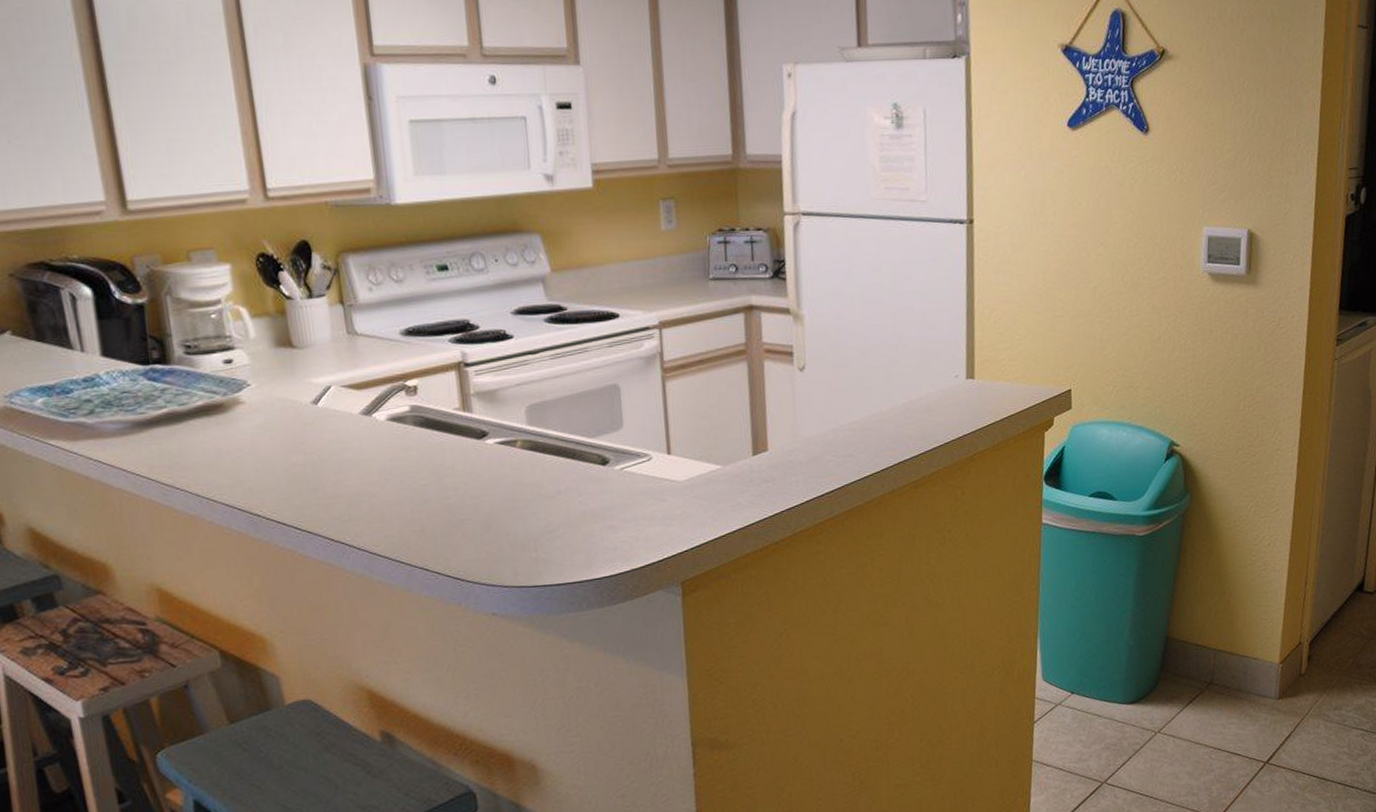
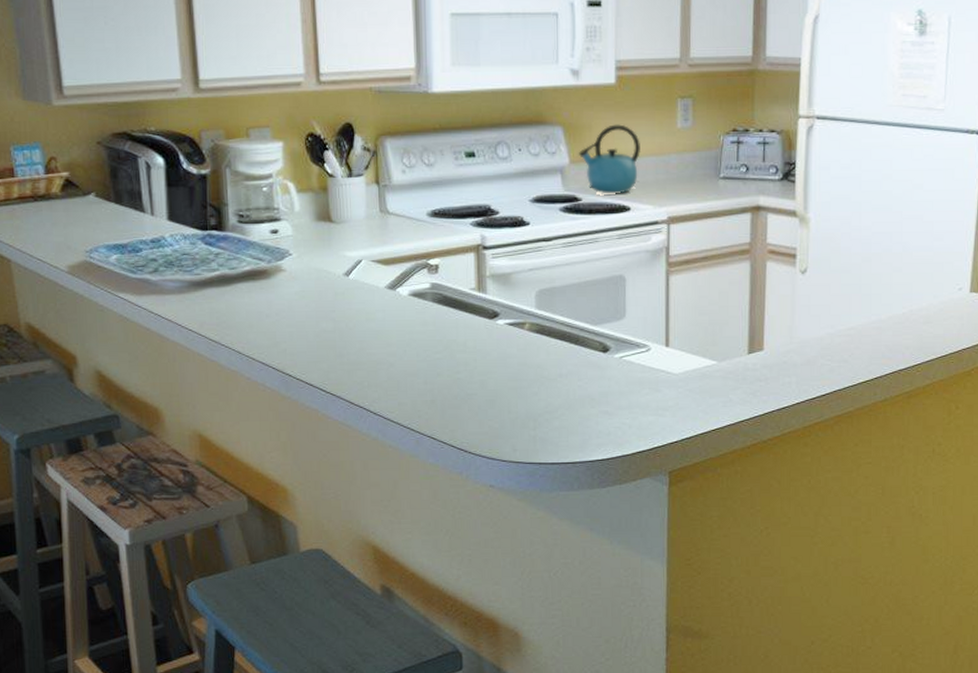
kettle: none [560,229,625,302] -> present [579,124,640,194]

